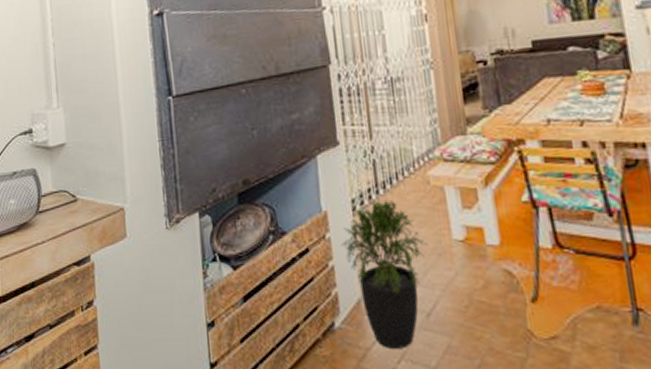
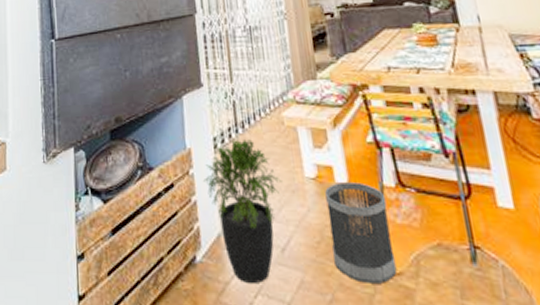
wastebasket: none [474,244,552,347] -> present [325,182,397,283]

